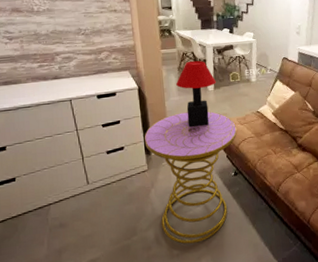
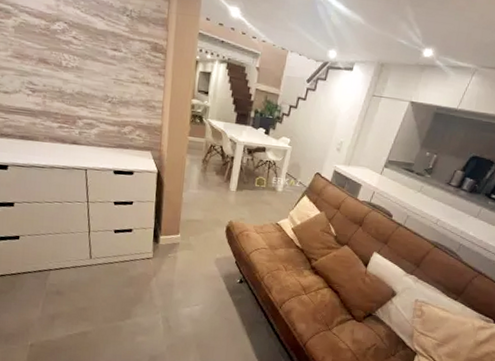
side table: present [144,111,237,245] -> none [154,207,252,340]
table lamp: present [176,60,216,127] -> none [198,155,240,226]

